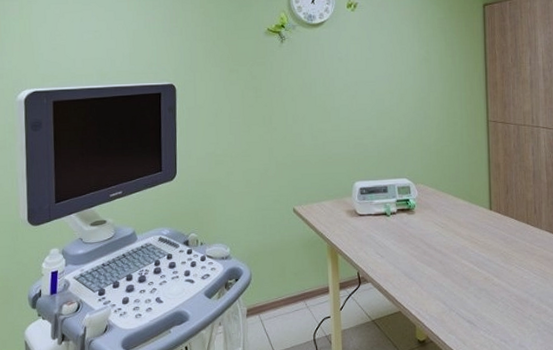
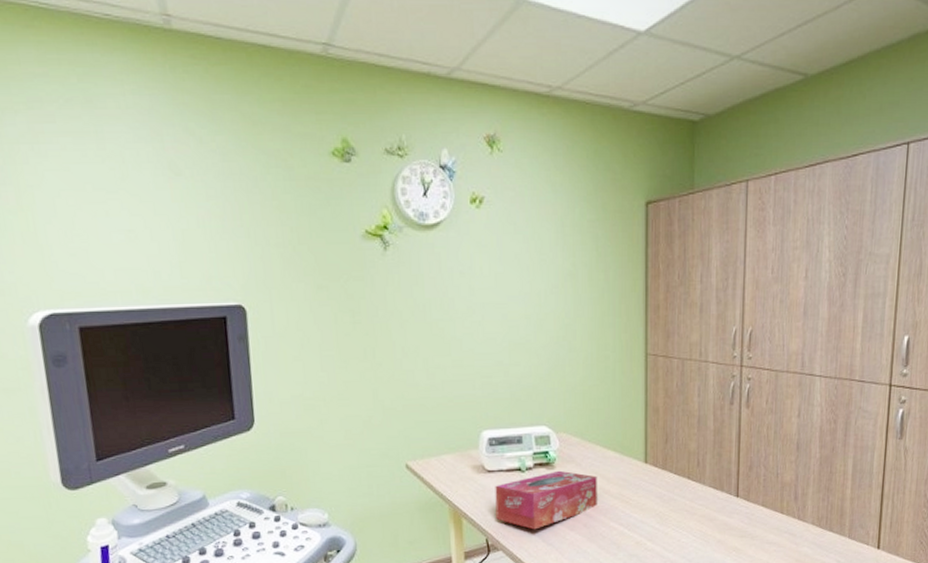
tissue box: none [365,215,450,265] -> present [495,470,597,530]

